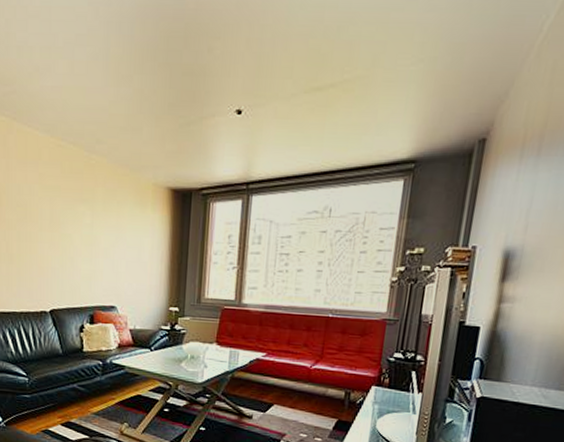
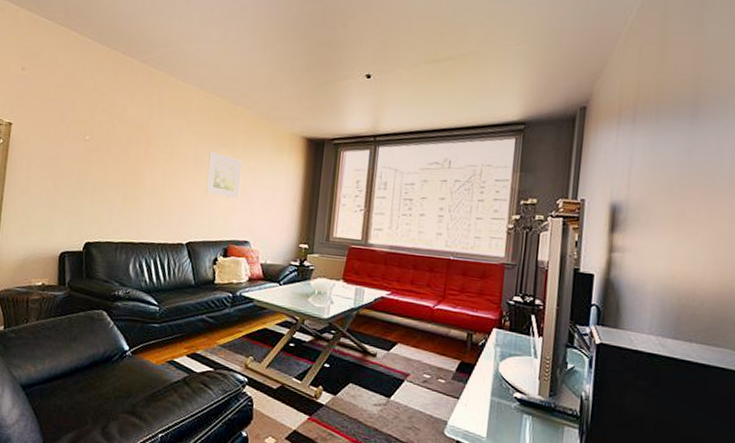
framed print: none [65,208,103,261] -> present [205,151,242,199]

